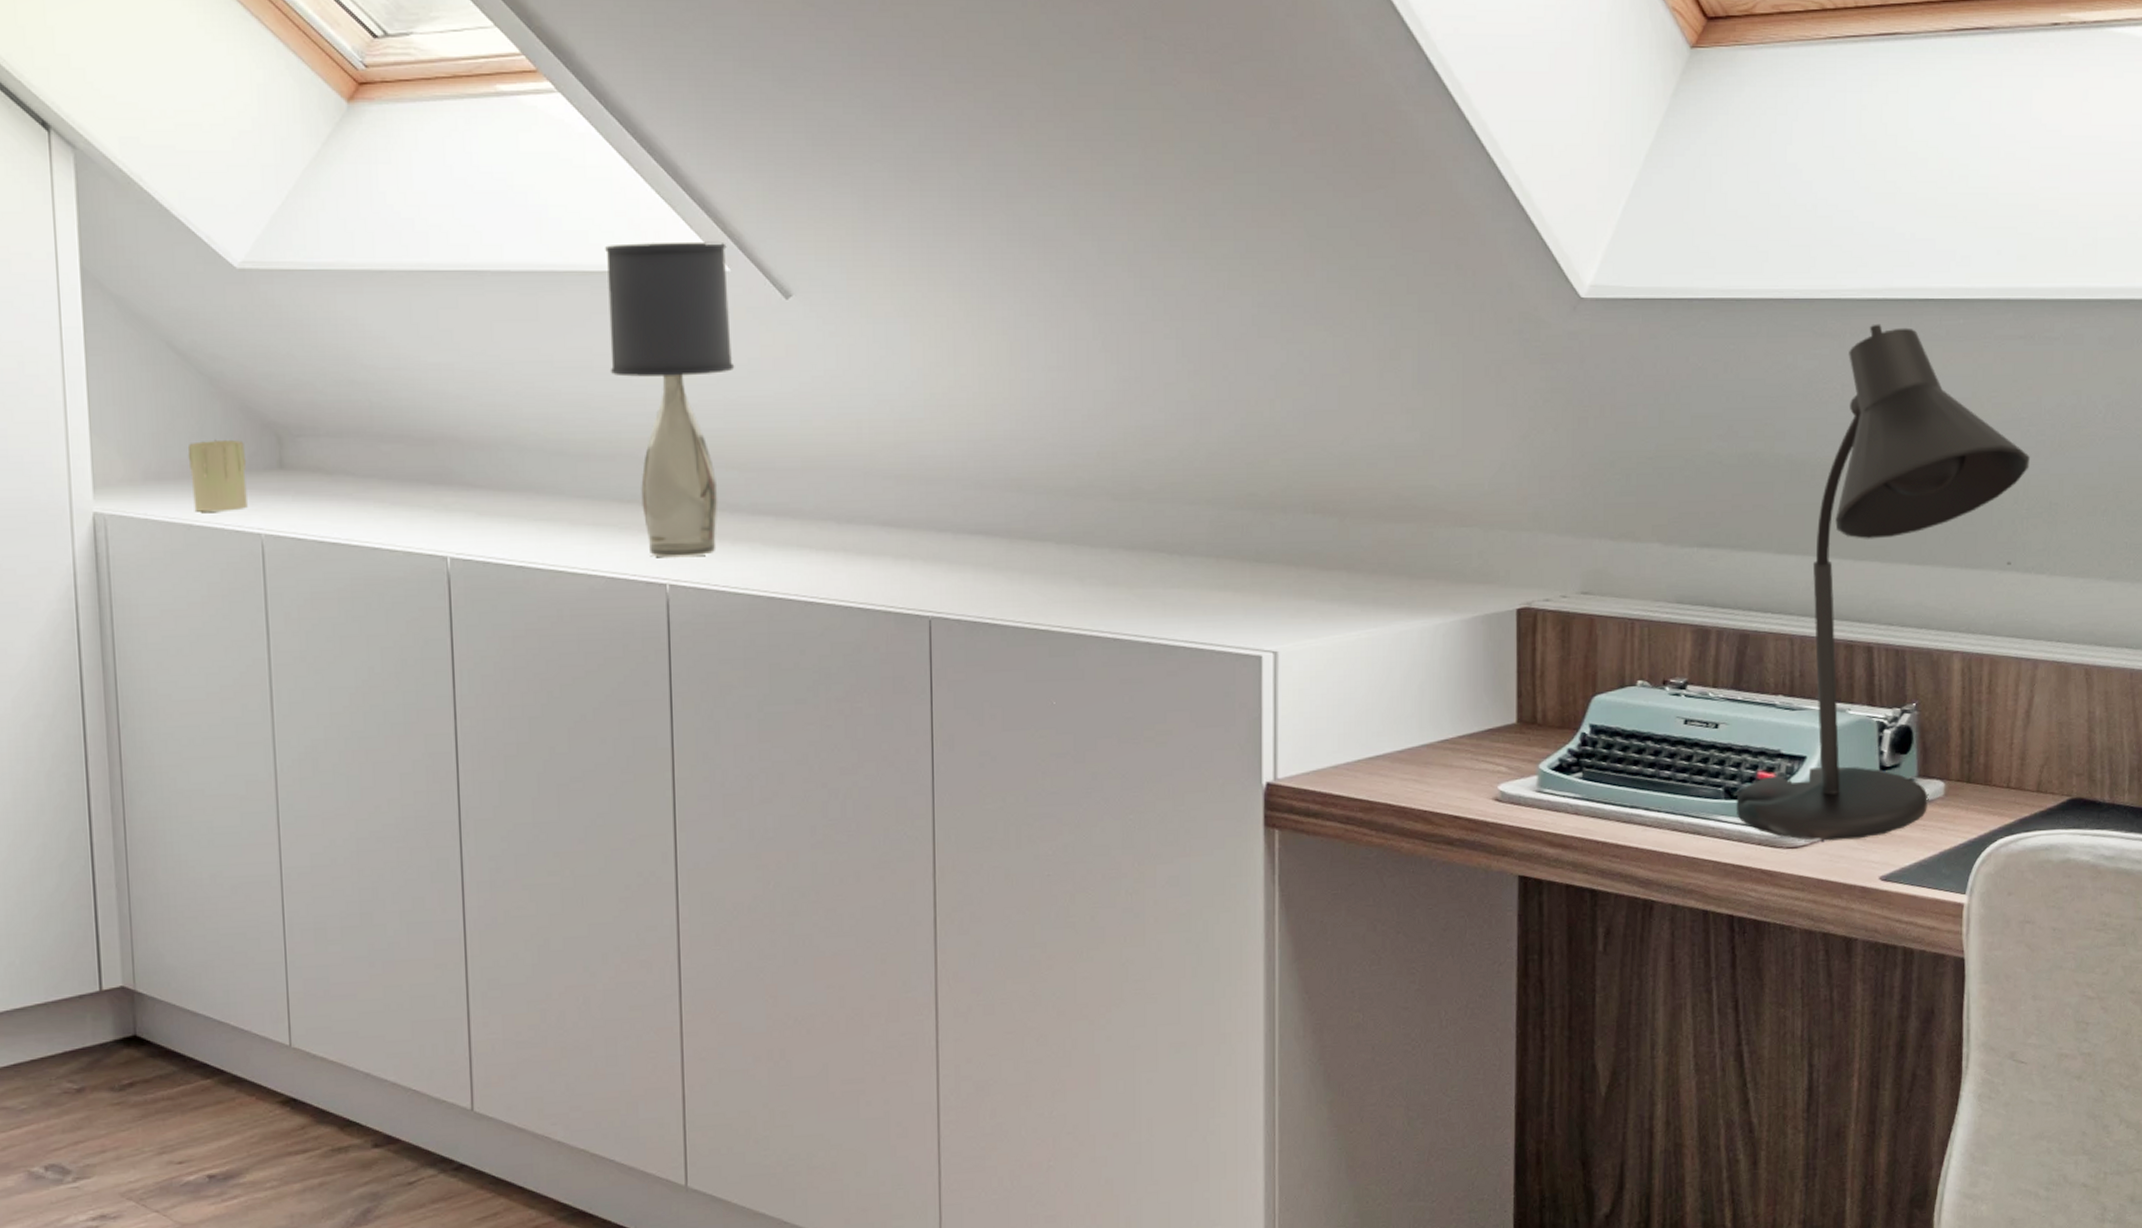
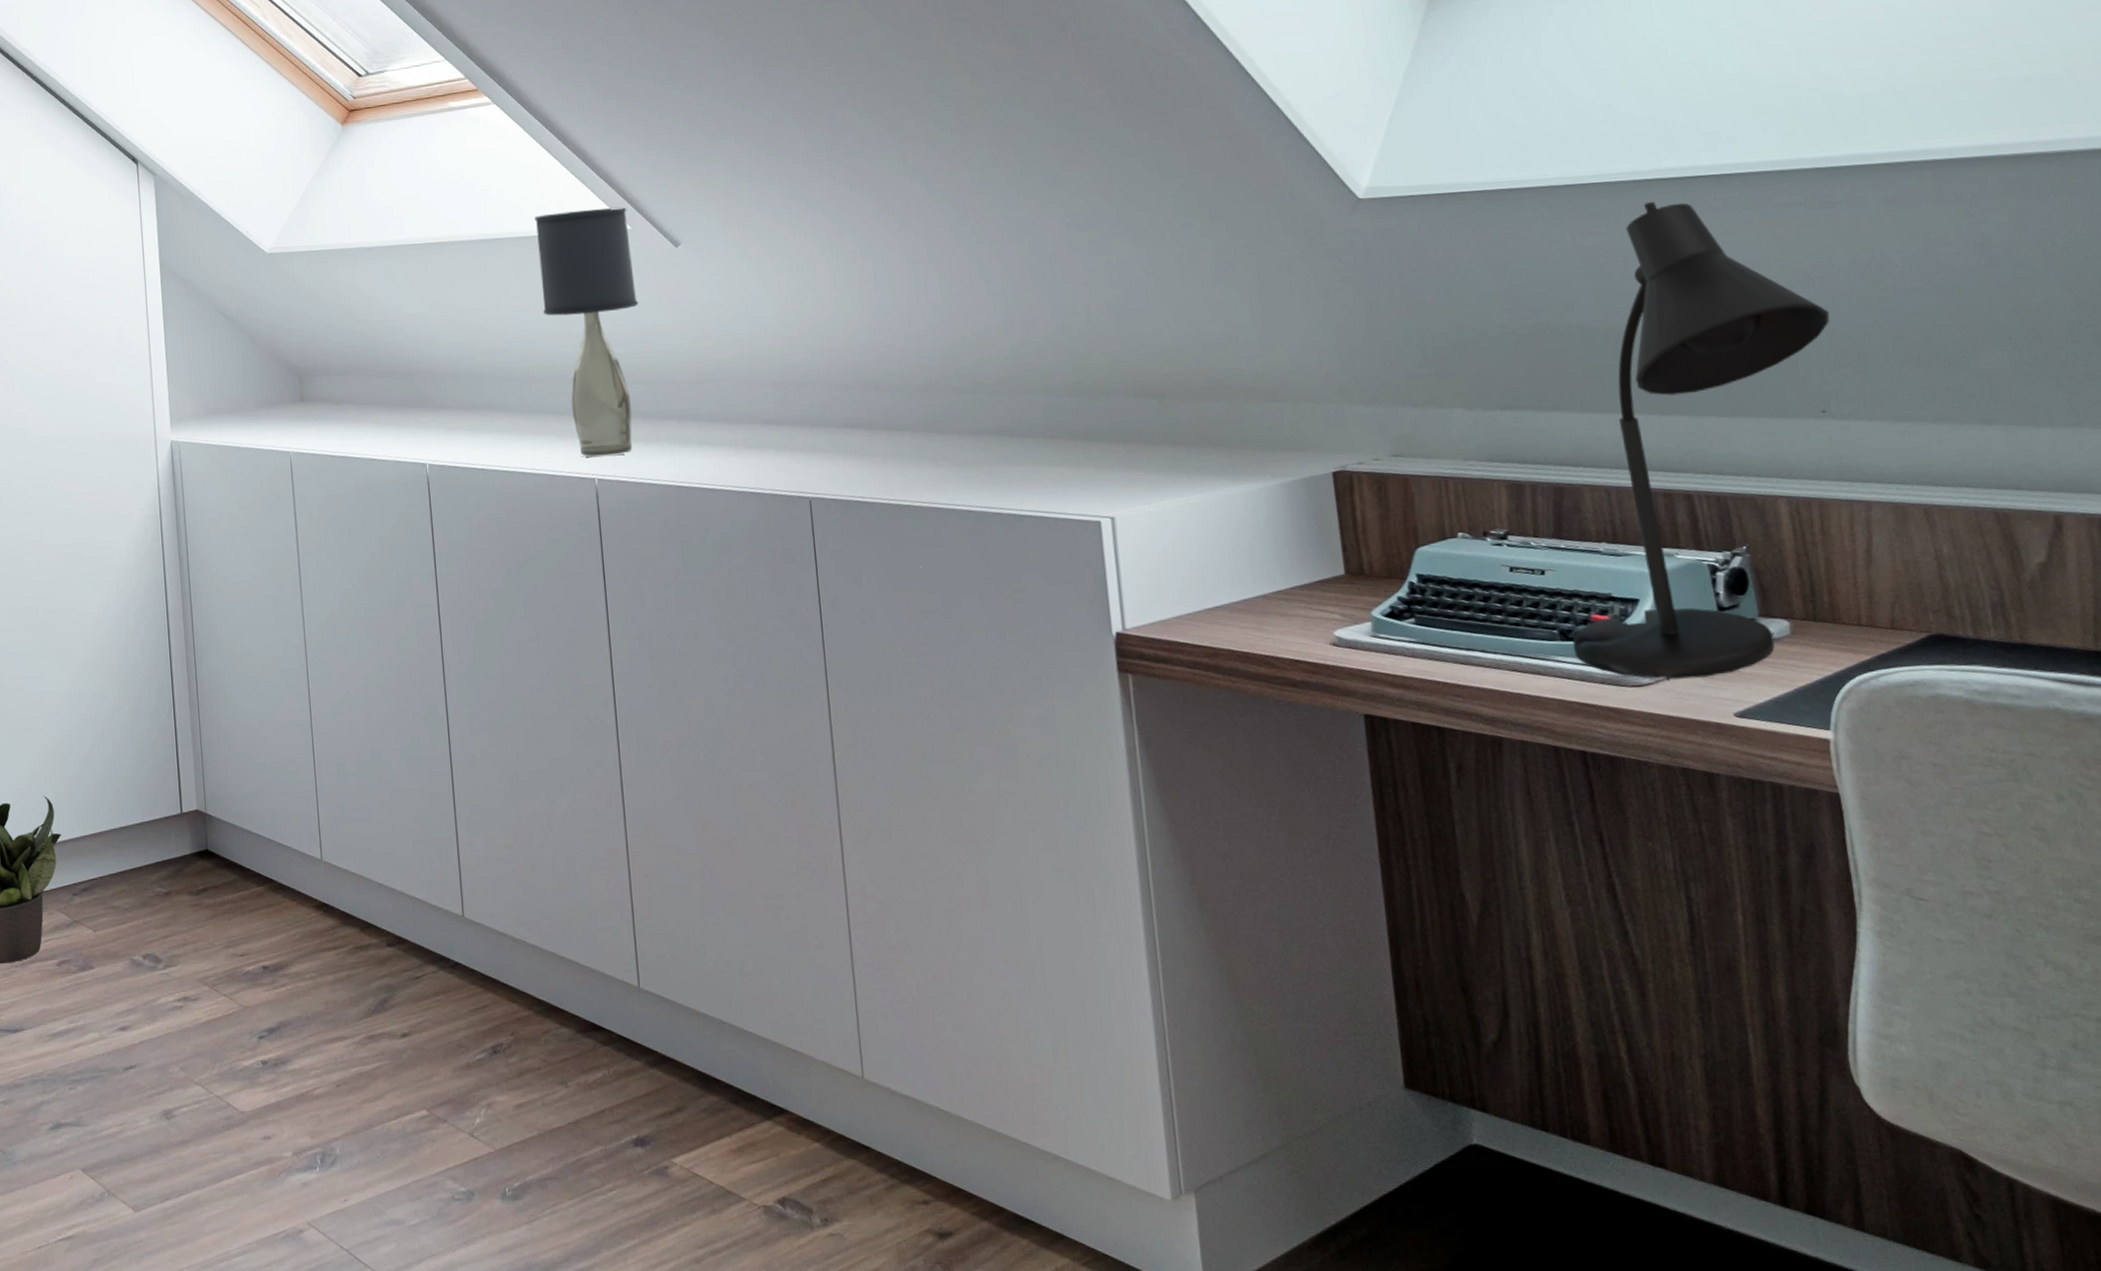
candle: present [187,439,248,512] -> none [236,381,279,437]

